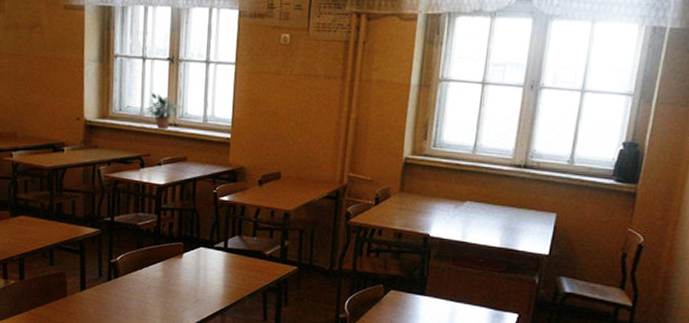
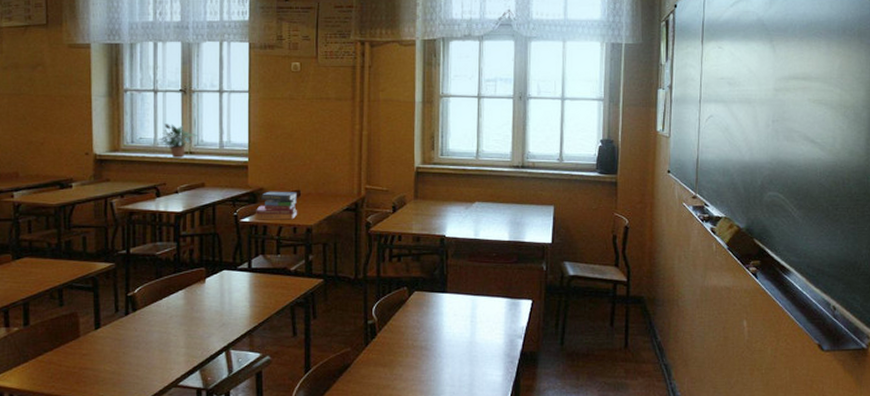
books: none [233,170,277,203] -> present [255,191,297,220]

